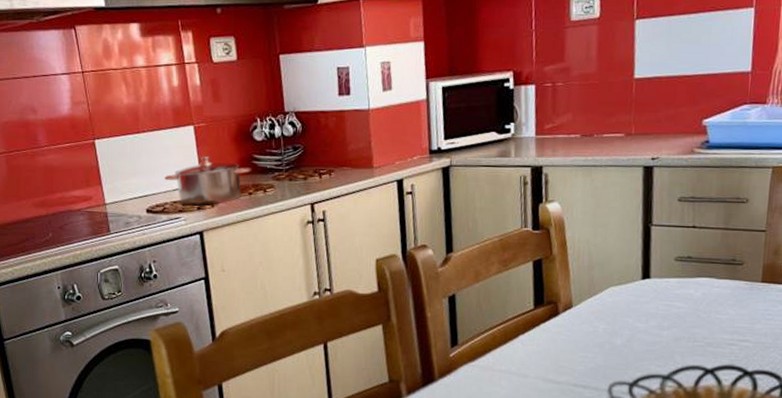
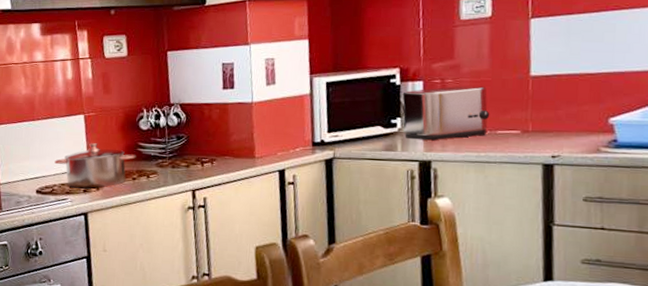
toaster: none [515,89,597,146] -> present [402,85,490,141]

